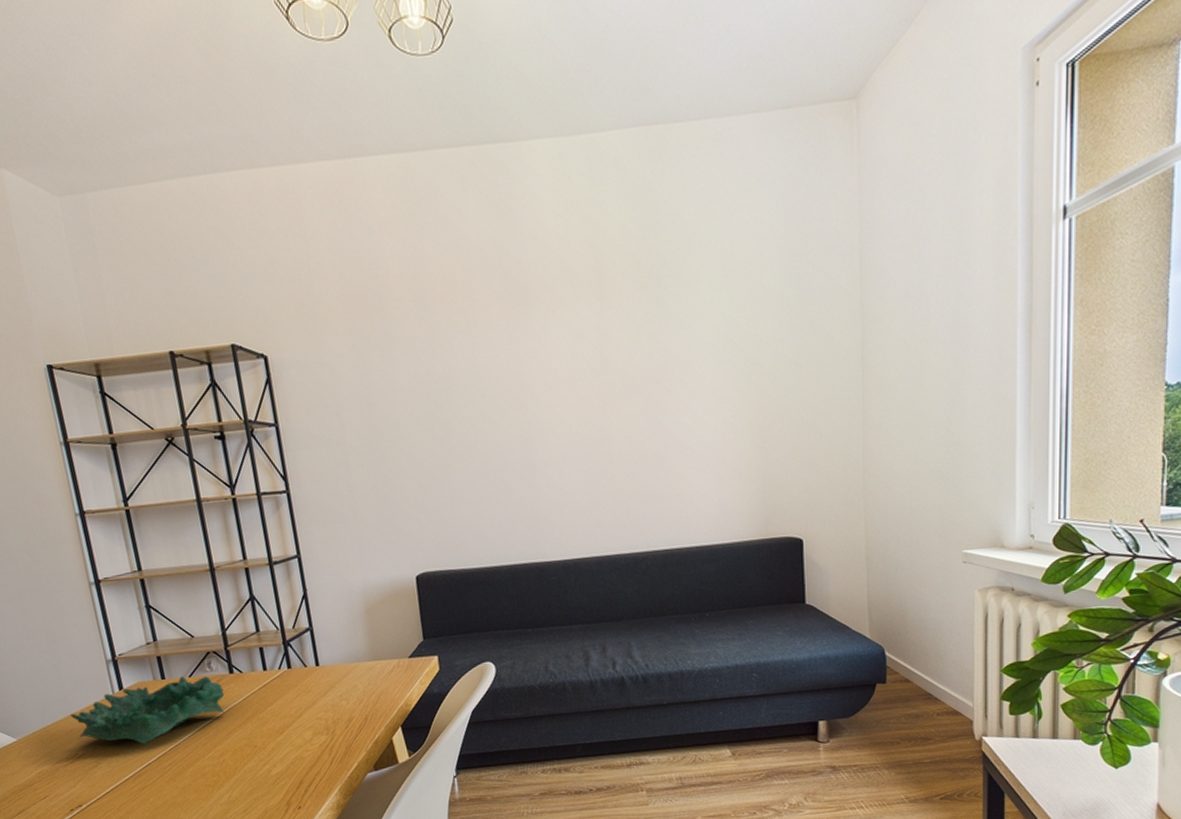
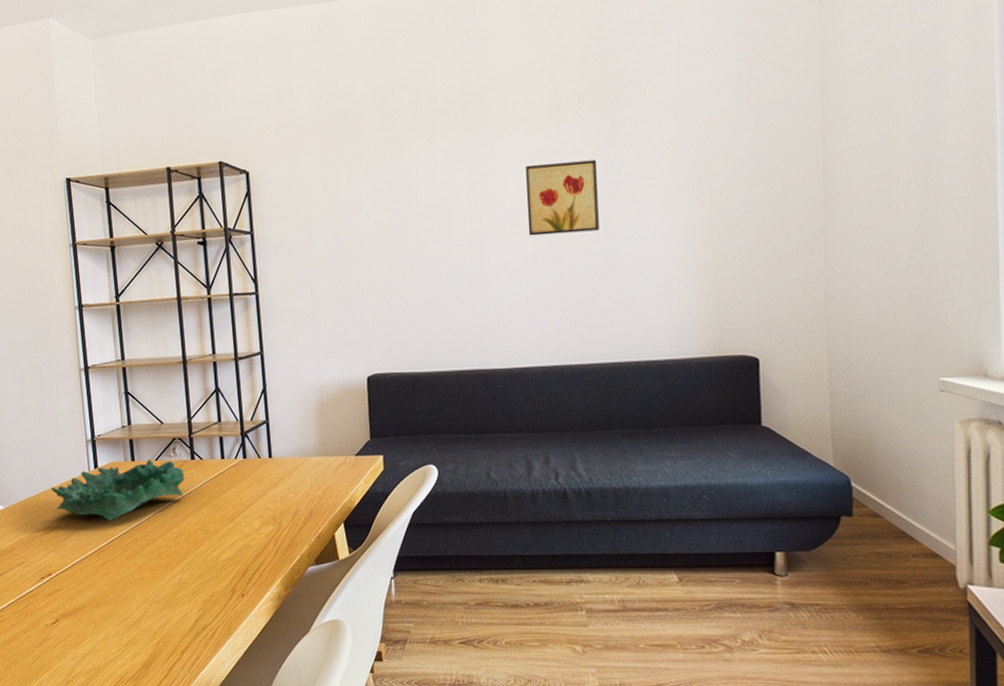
wall art: none [571,340,648,423] -> present [525,160,599,236]

